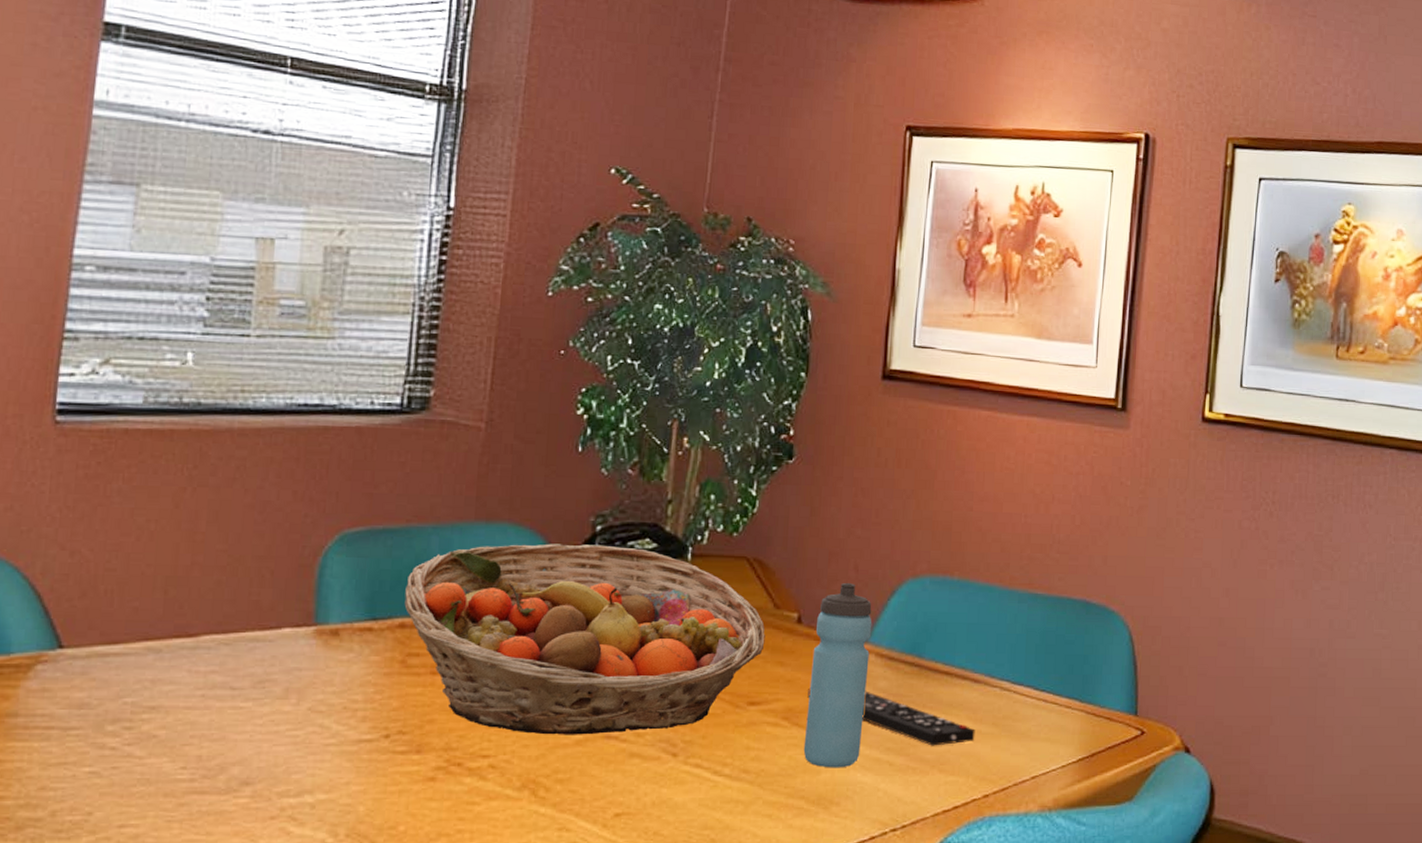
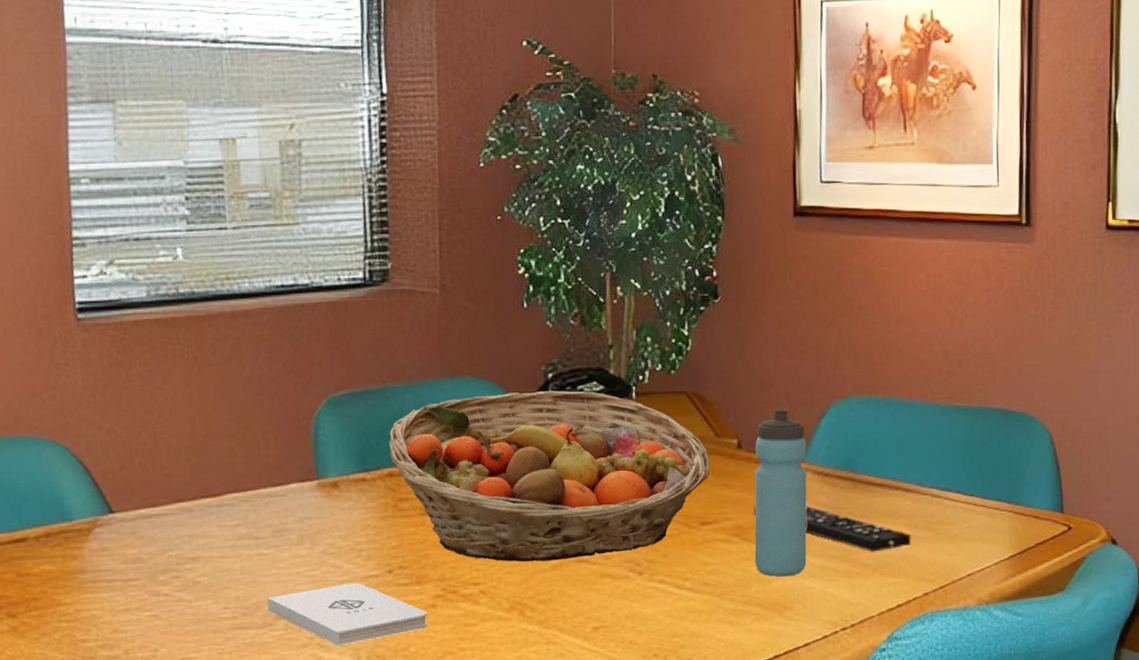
notepad: none [235,747,425,819] -> present [267,583,428,646]

